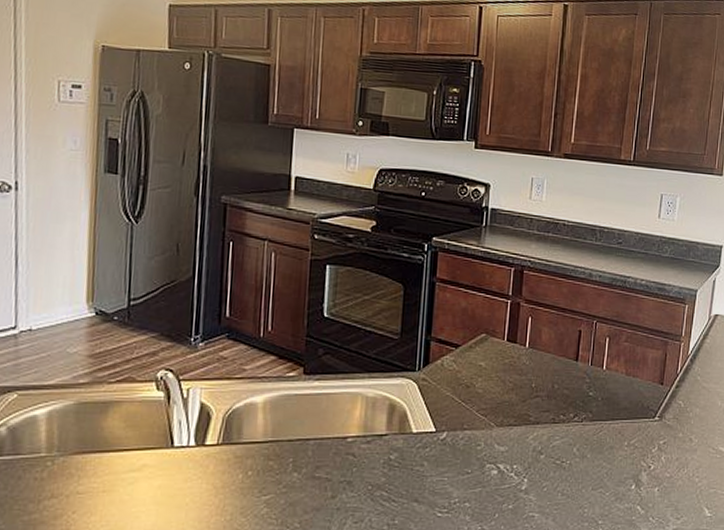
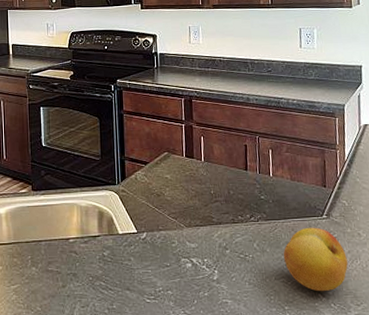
fruit: none [604,430,674,504] -> present [283,227,348,292]

